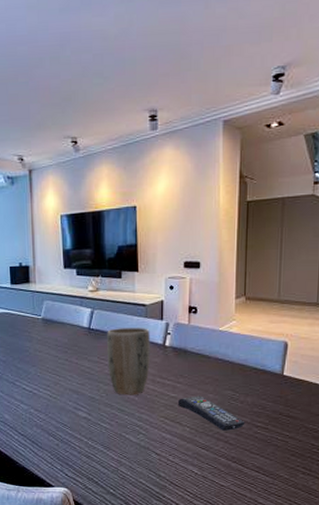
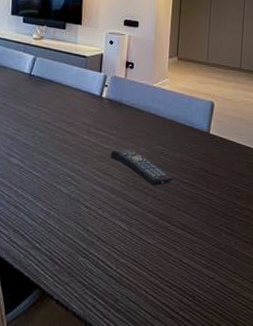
plant pot: present [107,328,150,395] -> none [45,76,88,145]

